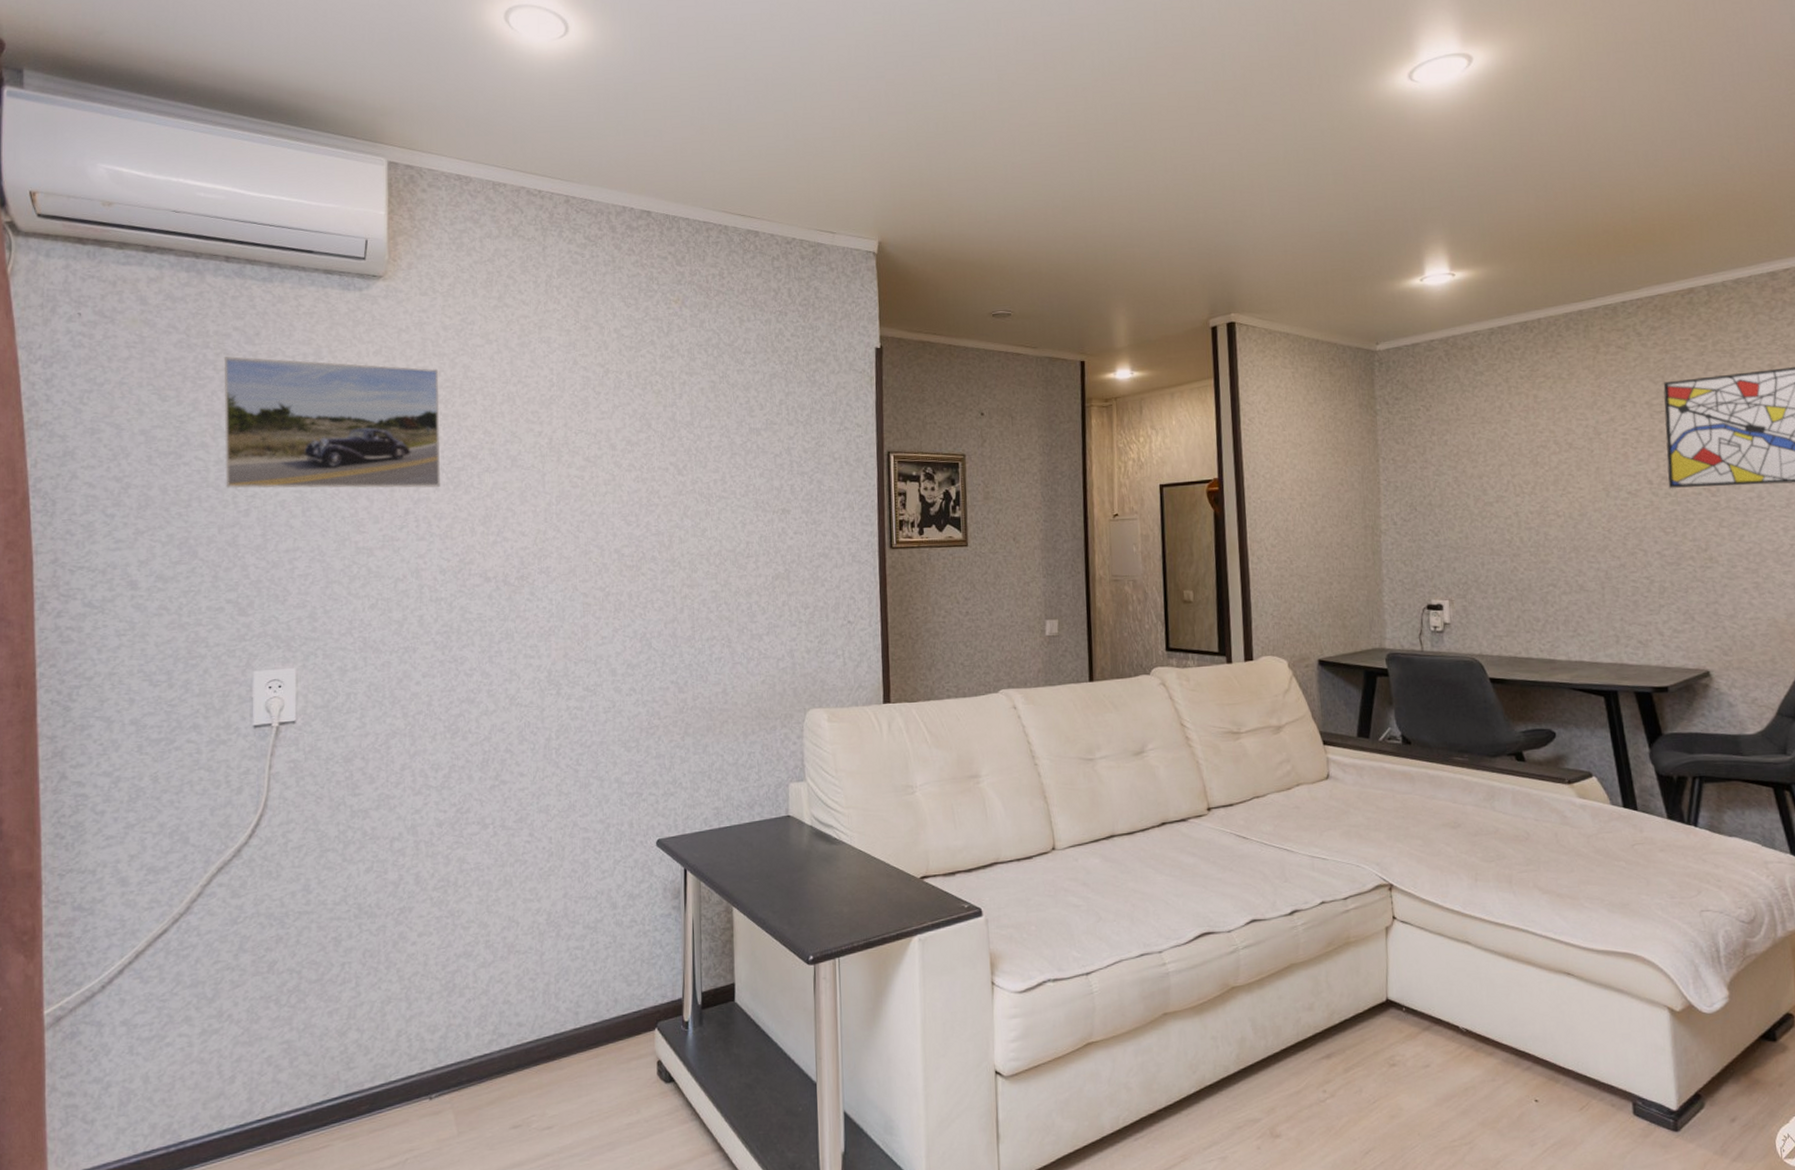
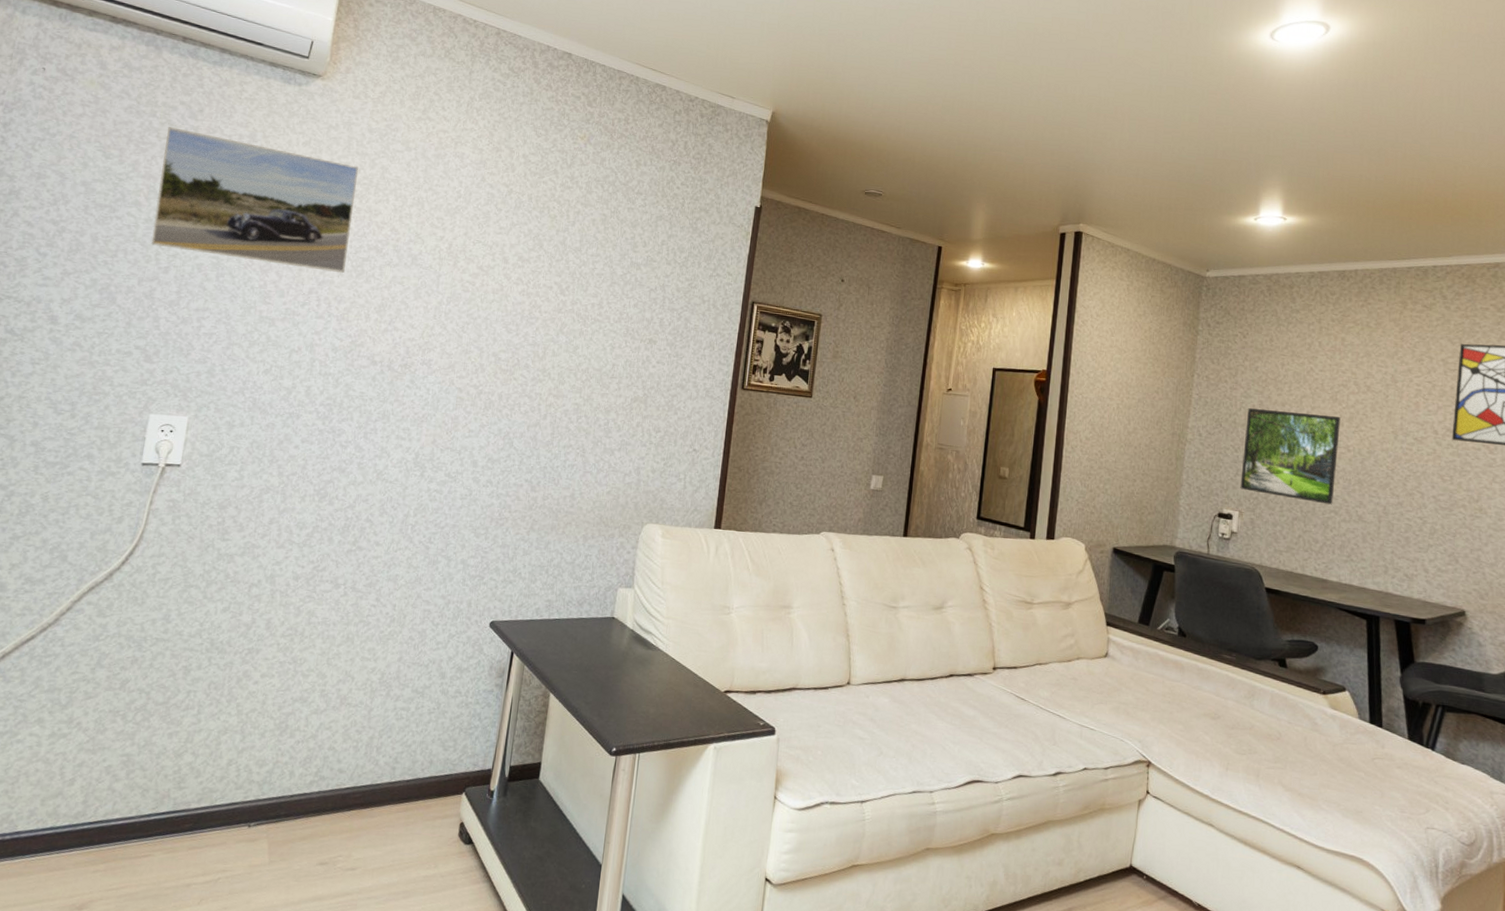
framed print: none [1443,481,1550,578] -> present [1240,408,1341,505]

